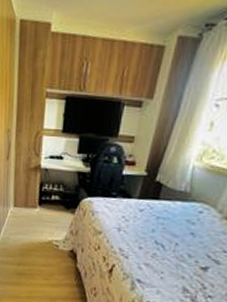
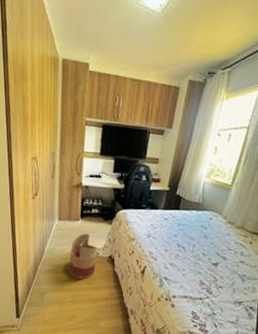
basket: none [24,222,58,274] -> present [69,232,98,279]

